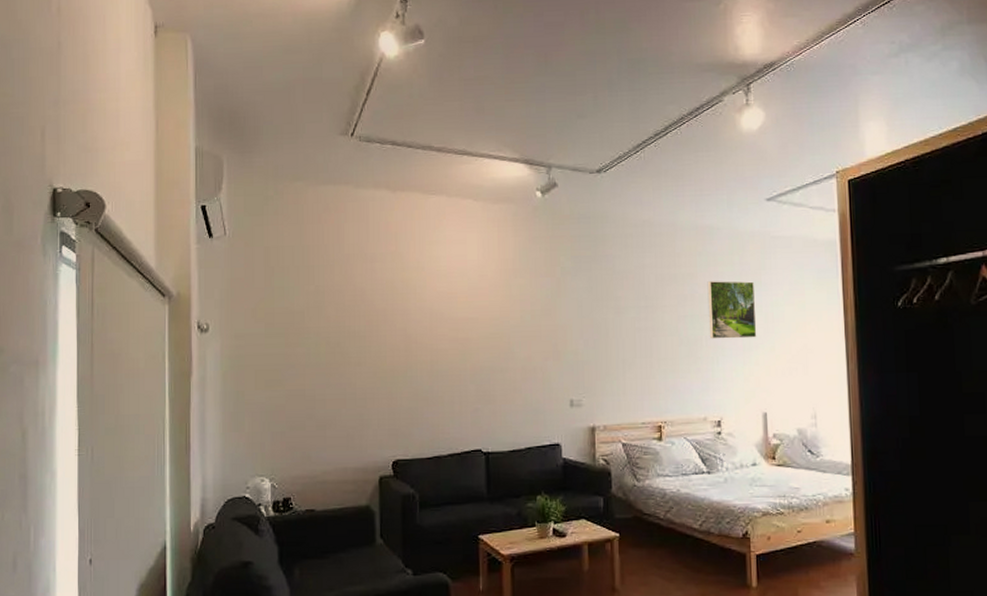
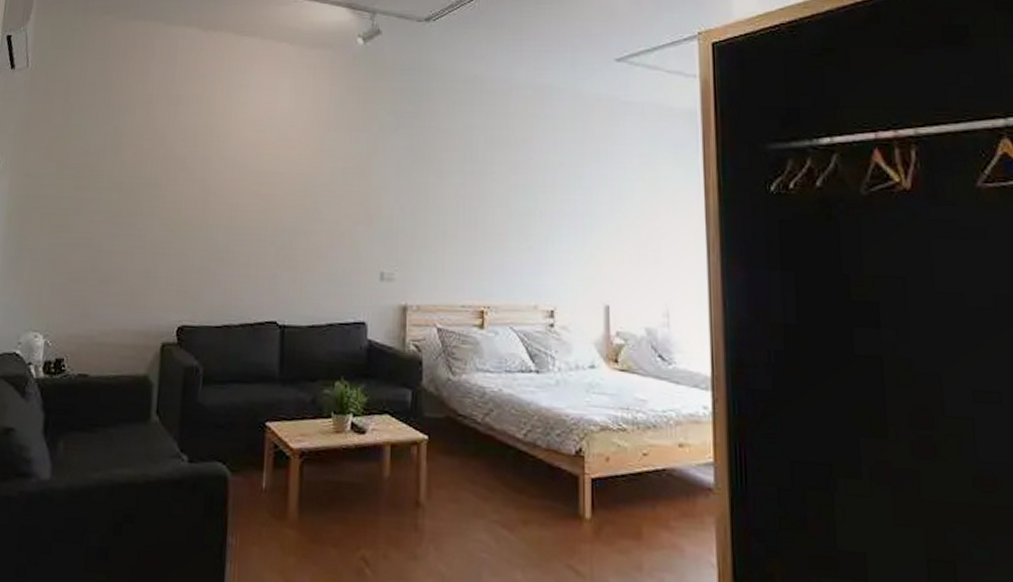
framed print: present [707,281,757,339] -> none [544,148,600,217]

